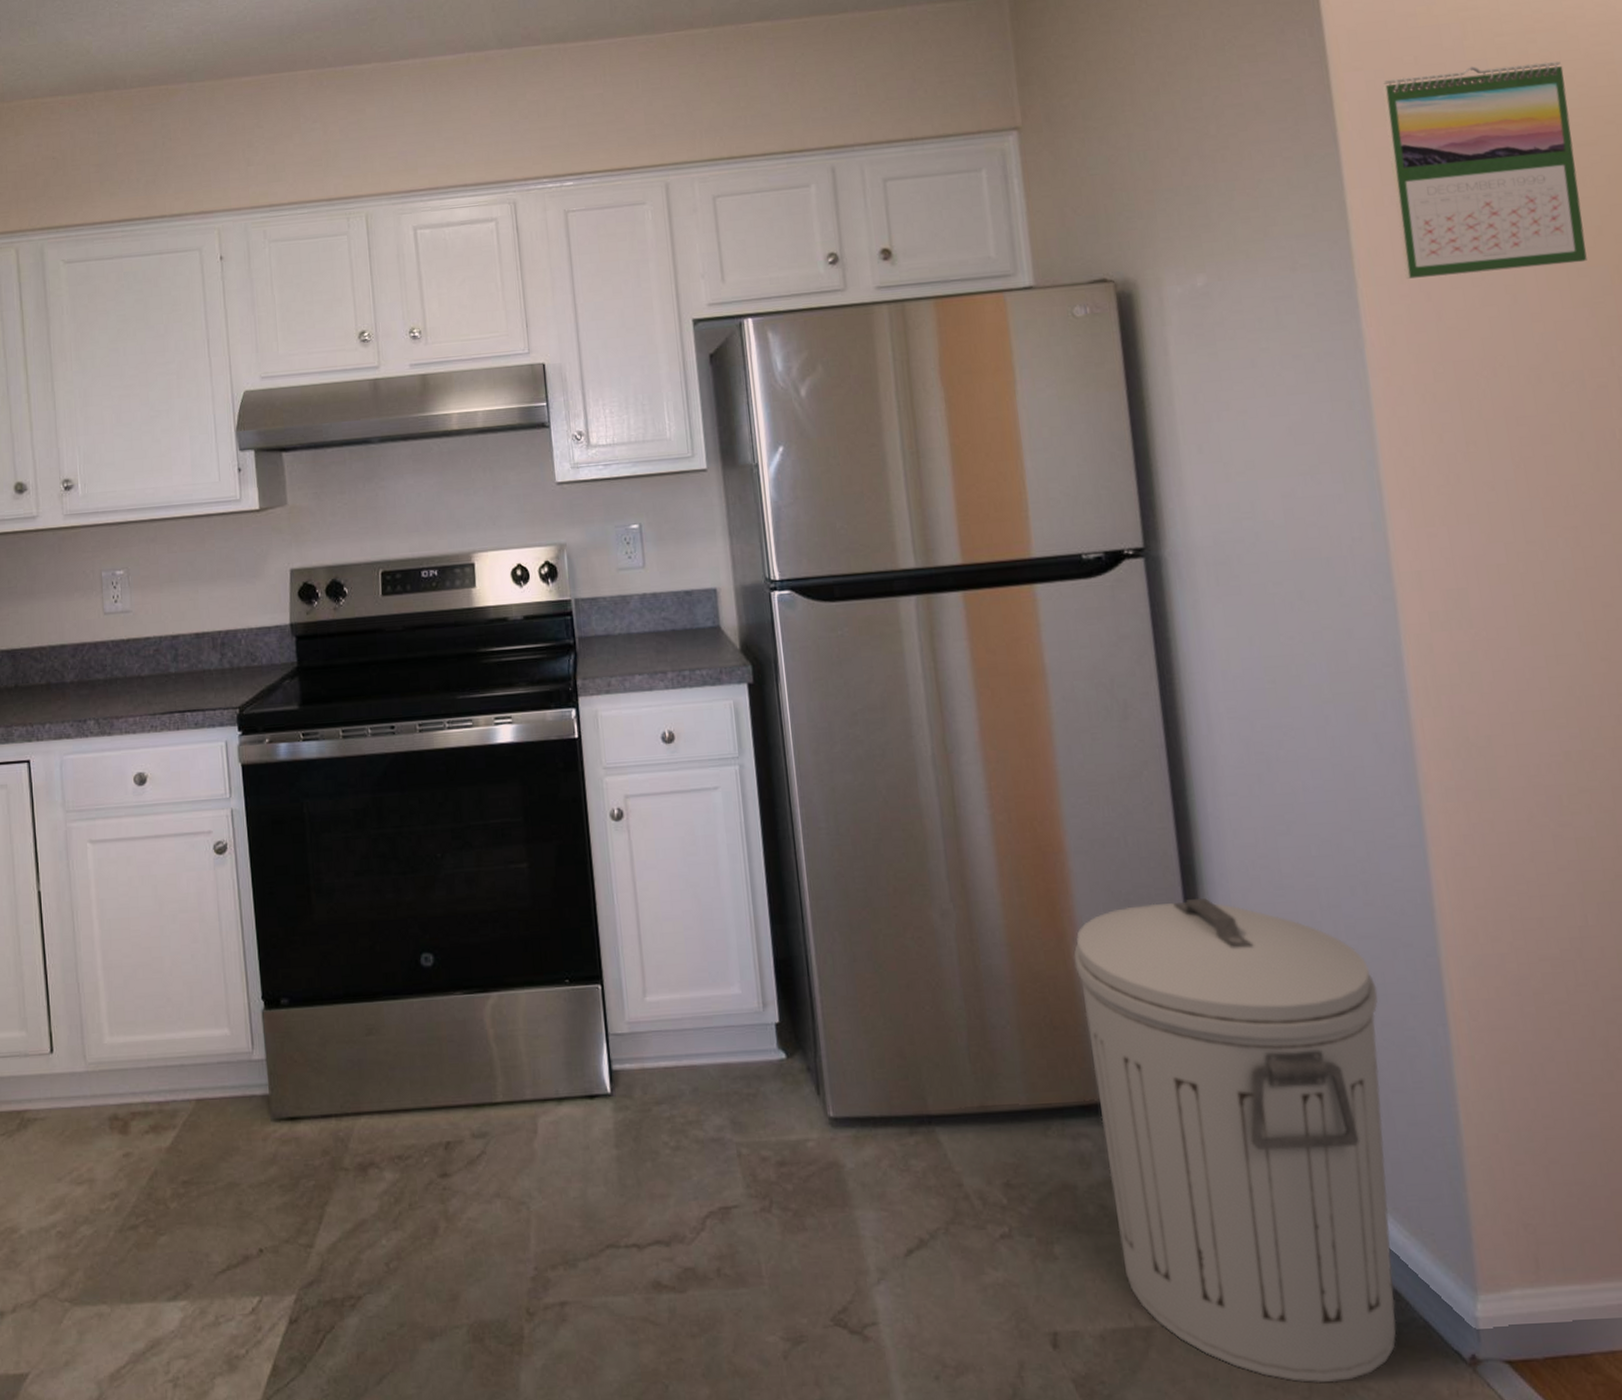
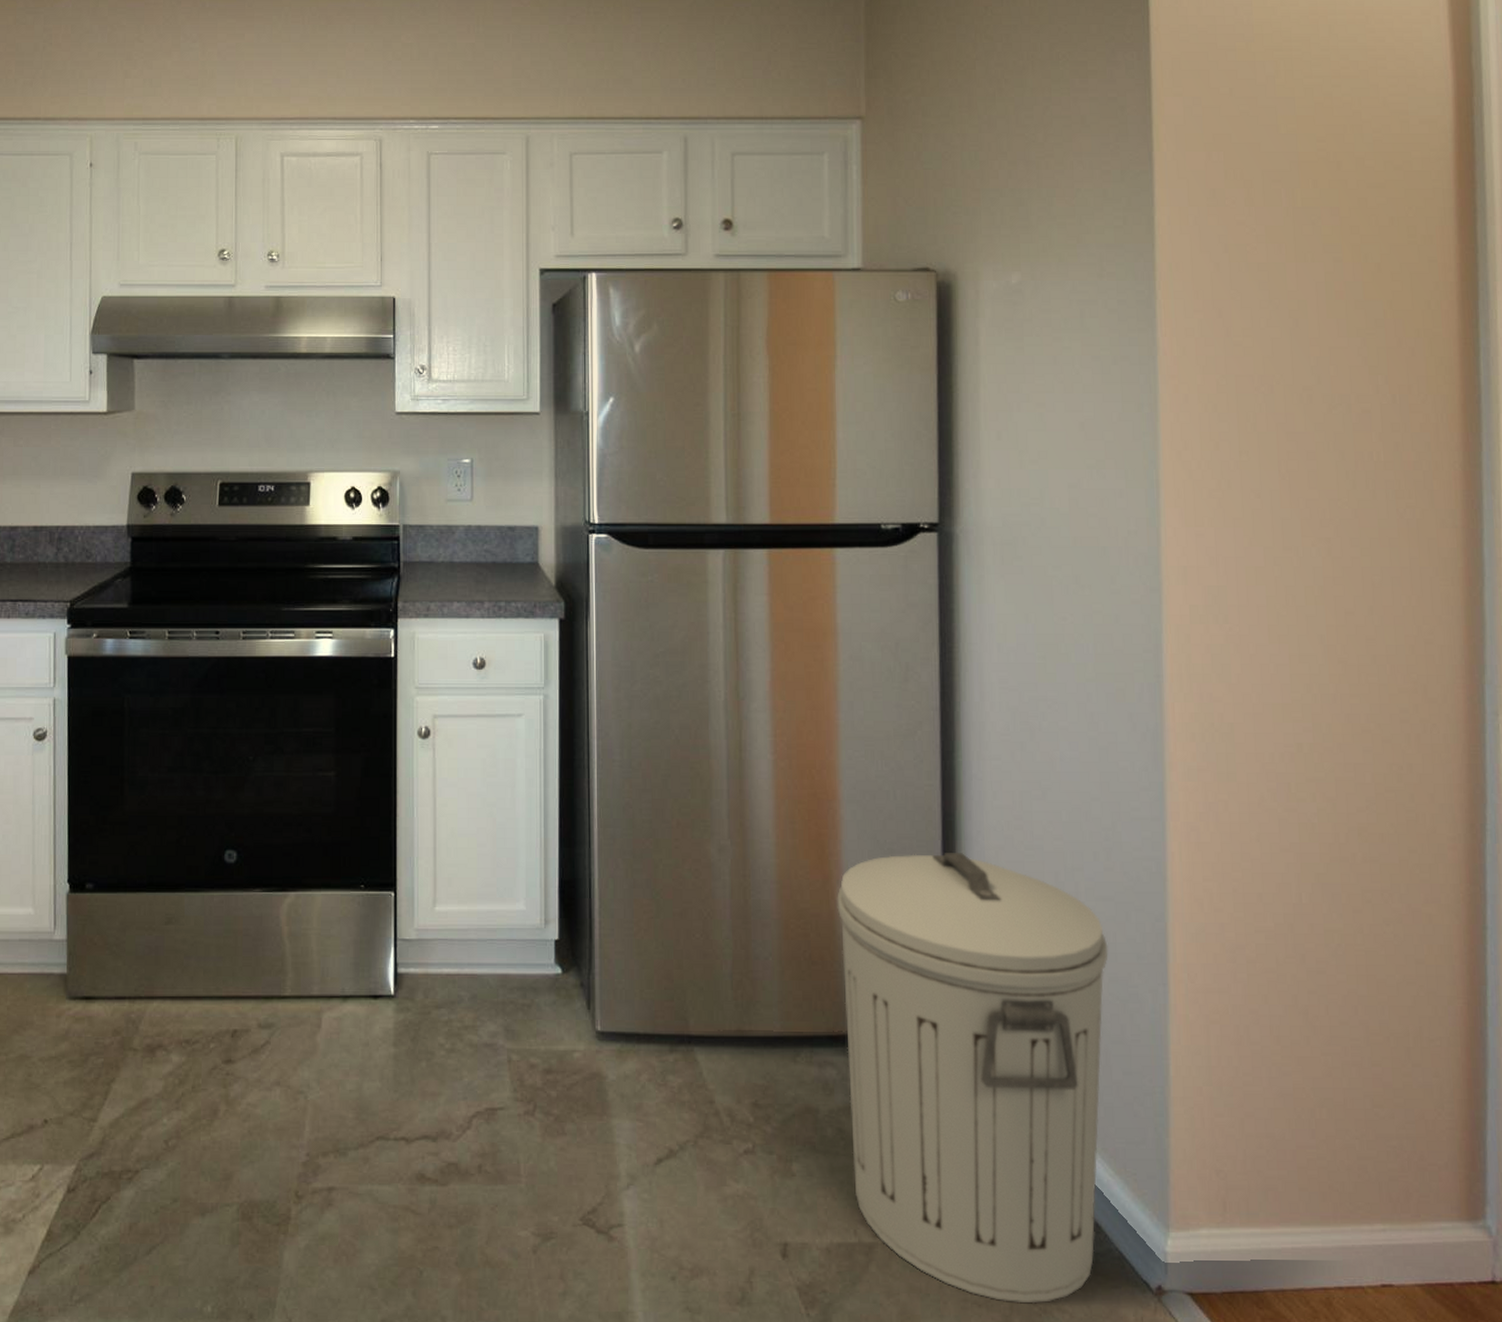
calendar: present [1382,61,1587,279] -> none [1198,104,1365,295]

